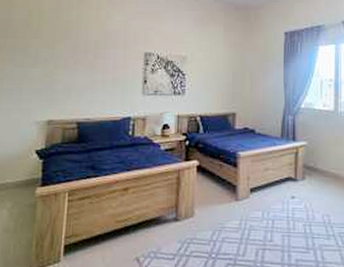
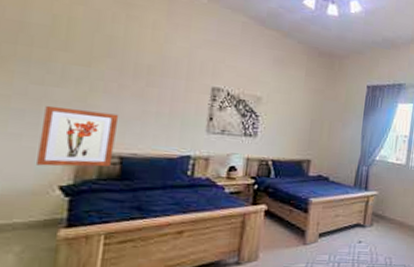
wall art: none [21,83,76,134] -> present [37,105,119,167]

